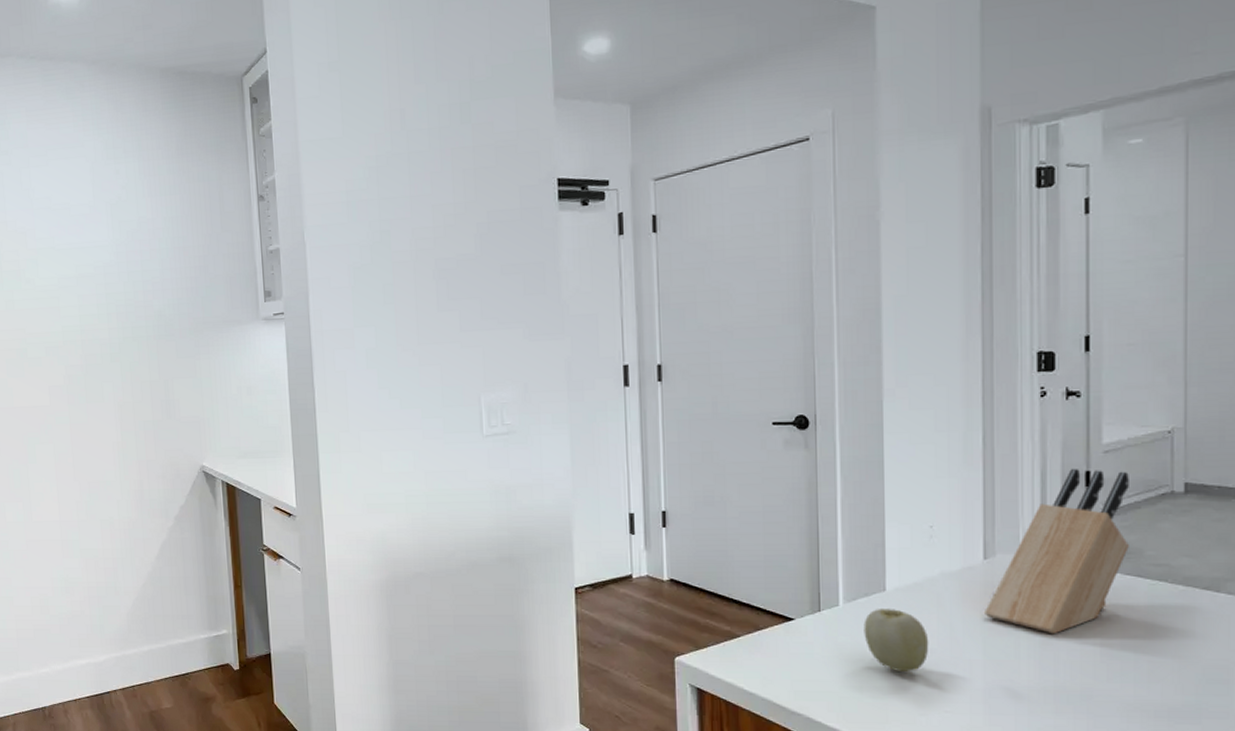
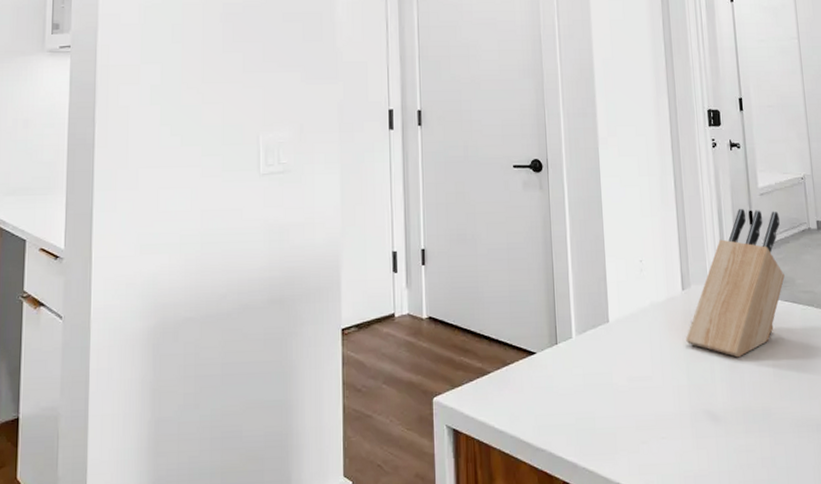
fruit: present [863,608,929,673] -> none [593,338,646,401]

